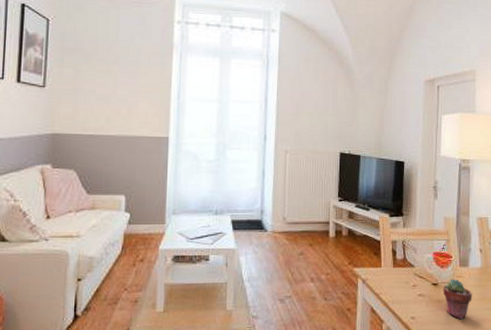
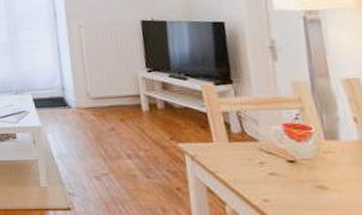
potted succulent: present [443,279,472,320] -> none [304,155,352,205]

